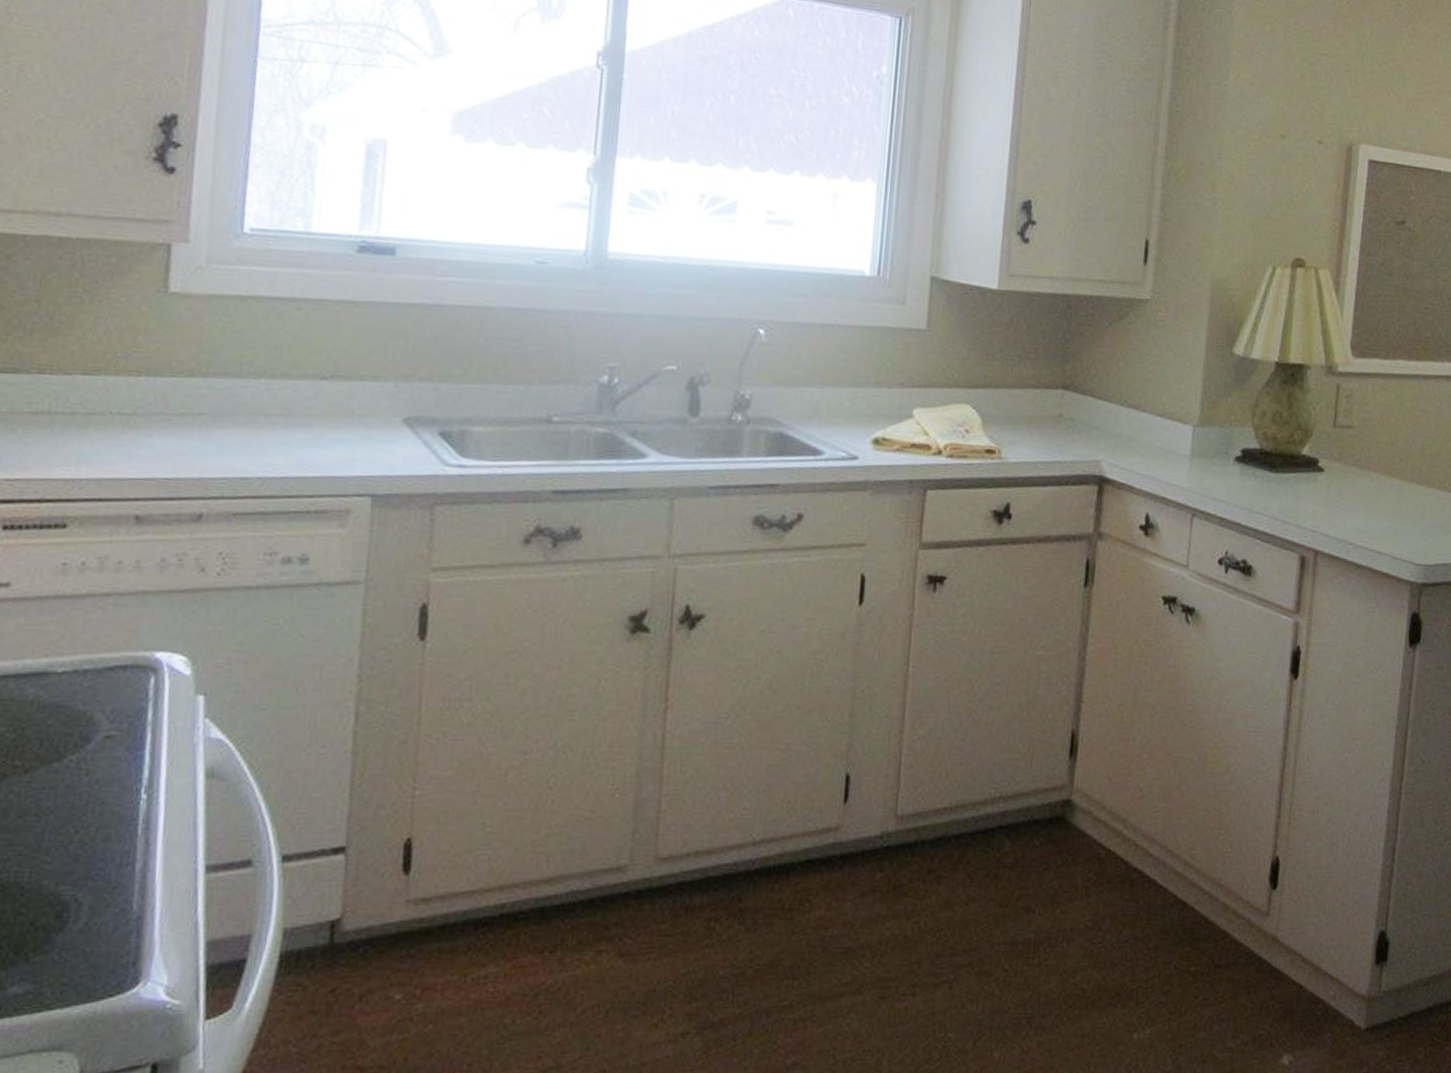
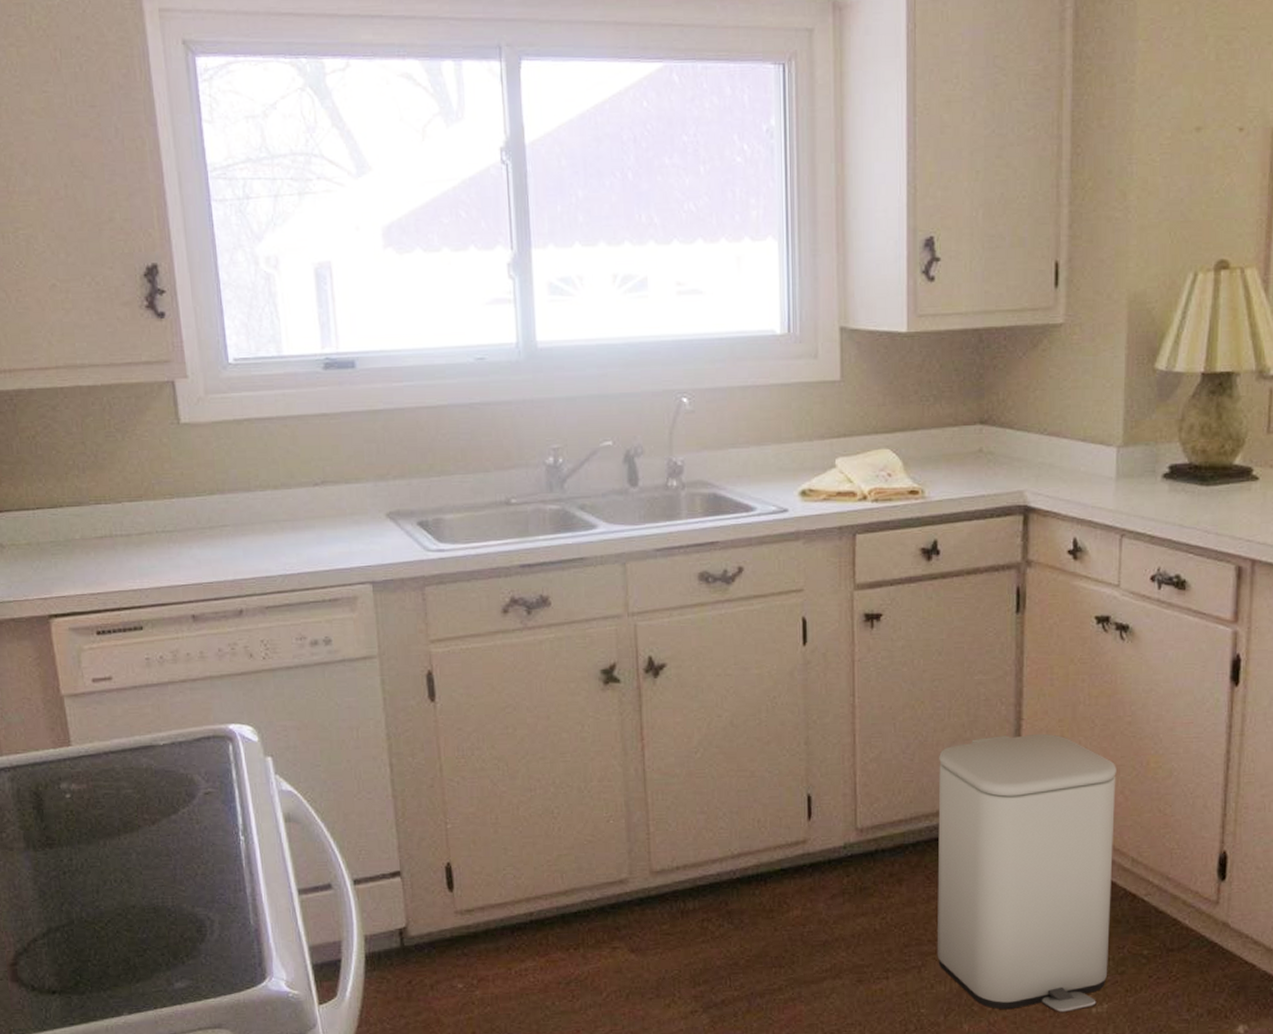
pedal bin: none [971,718,1174,1039] -> present [937,733,1116,1013]

